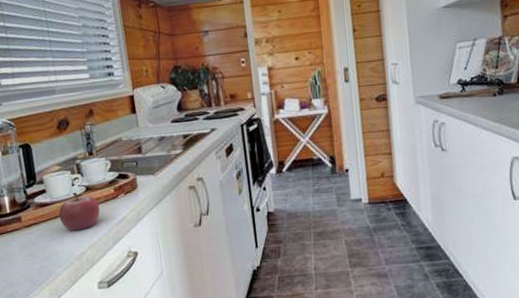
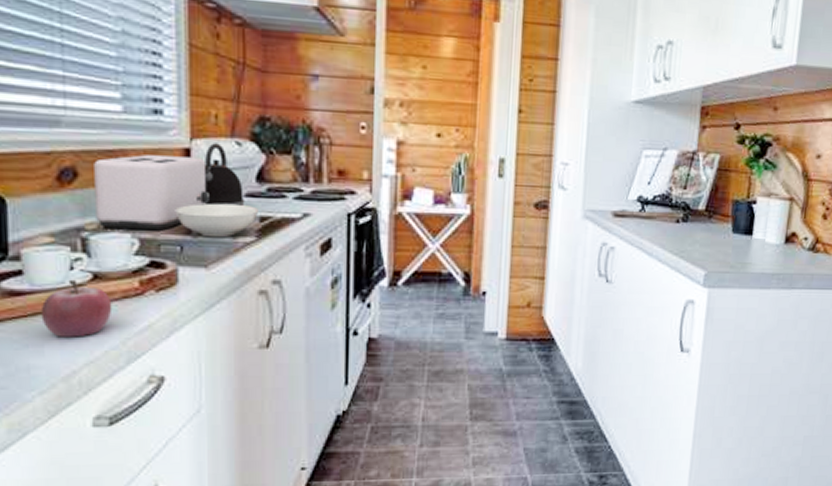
toaster: none [77,100,150,156] -> present [94,155,209,230]
bowl: none [129,128,182,154] -> present [175,203,260,238]
kettle: none [143,89,173,132] -> present [203,143,245,207]

